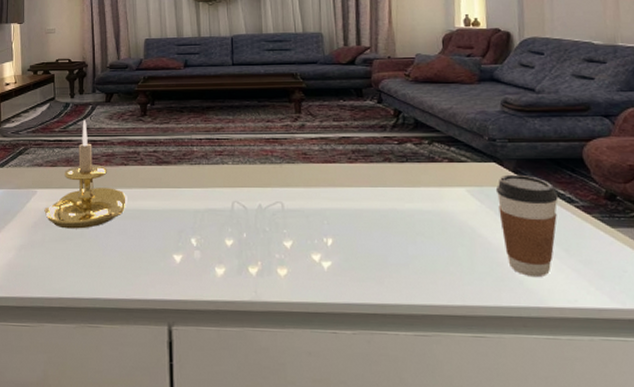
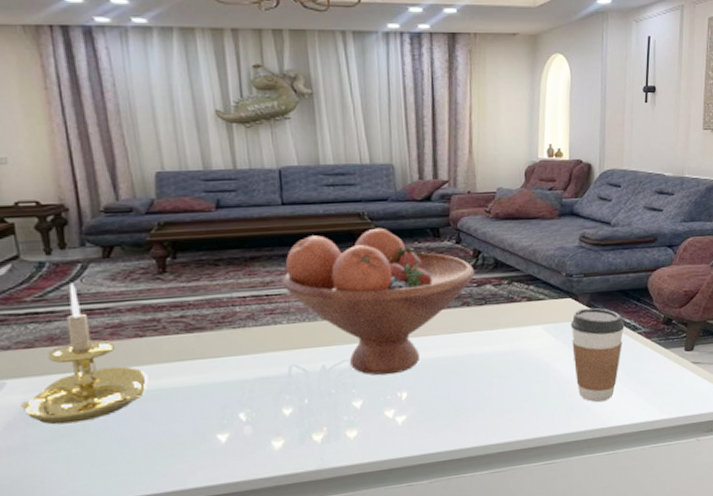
fruit bowl: none [229,86,396,220] -> present [281,227,475,376]

